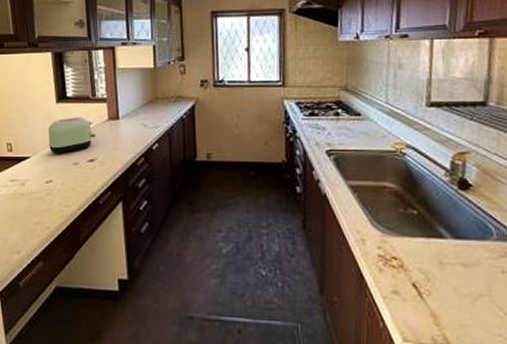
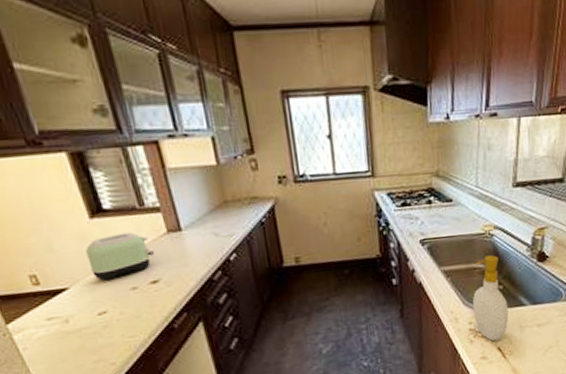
soap bottle: none [381,175,426,275] -> present [472,255,509,341]

